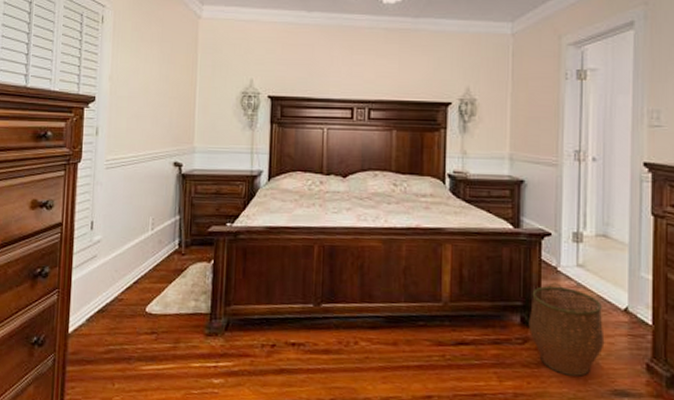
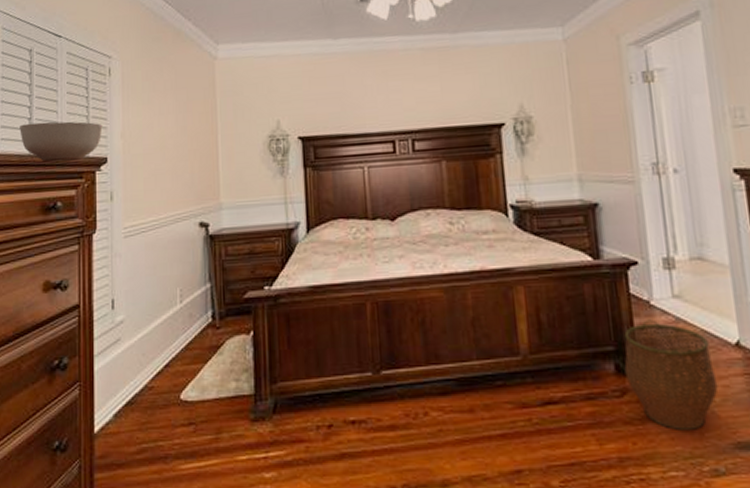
bowl: none [17,58,93,96] -> present [20,121,103,162]

